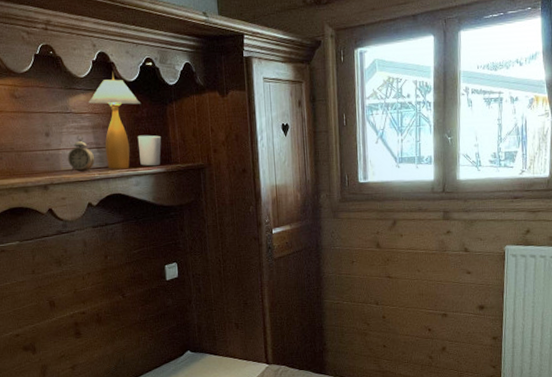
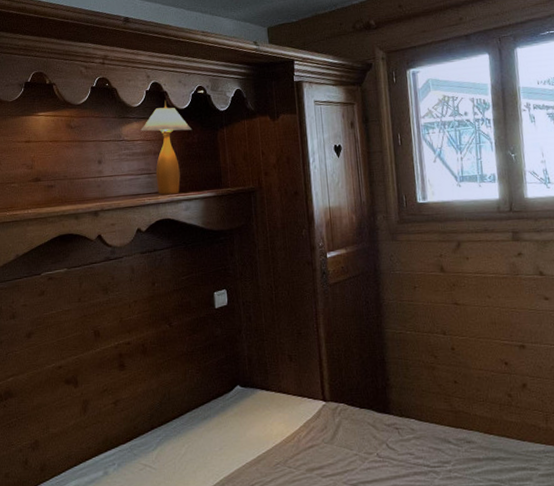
alarm clock: present [68,134,95,173] -> none [119,161,146,199]
candle holder: present [137,135,162,167] -> none [188,160,212,191]

